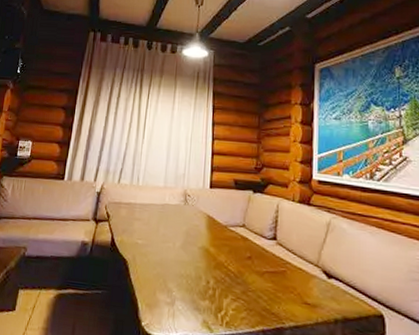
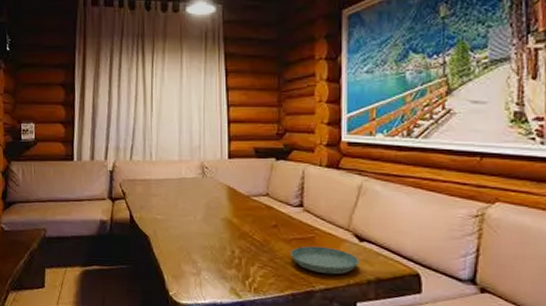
saucer: none [263,280,328,312] -> present [291,246,360,275]

